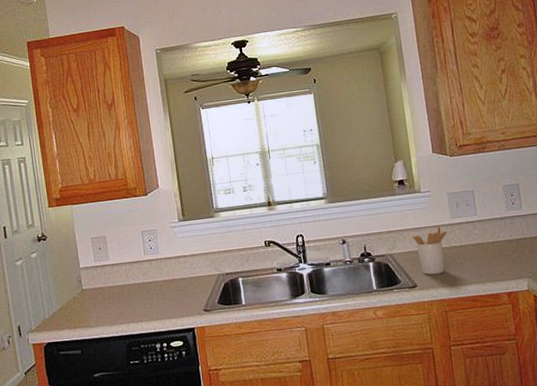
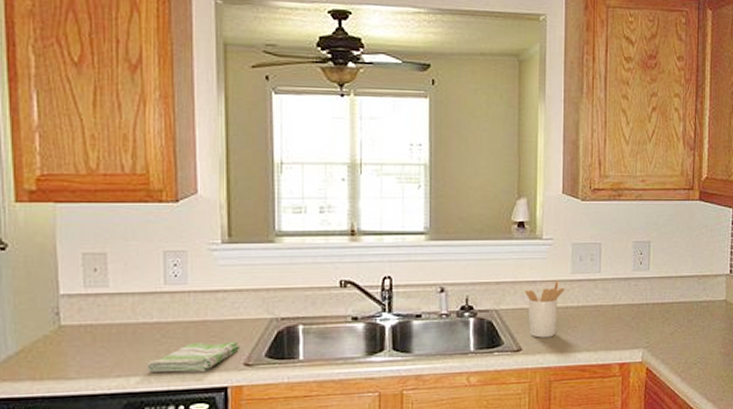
dish towel: none [139,293,199,319] -> present [146,341,239,373]

